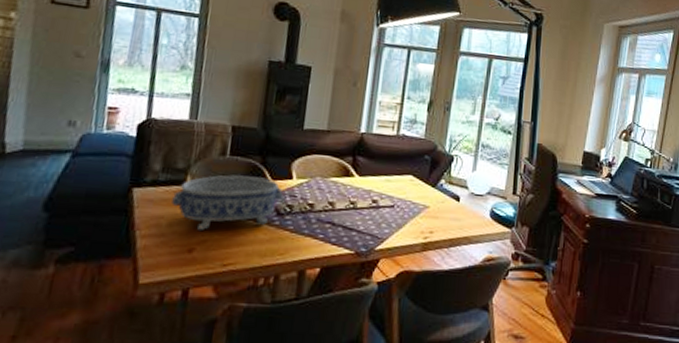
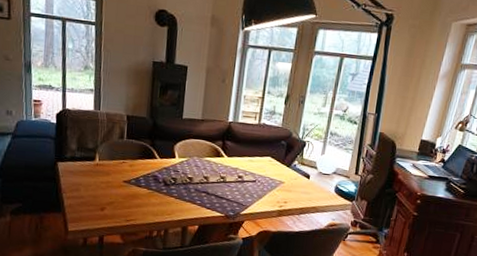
decorative bowl: present [171,175,283,232] -> none [86,154,168,196]

